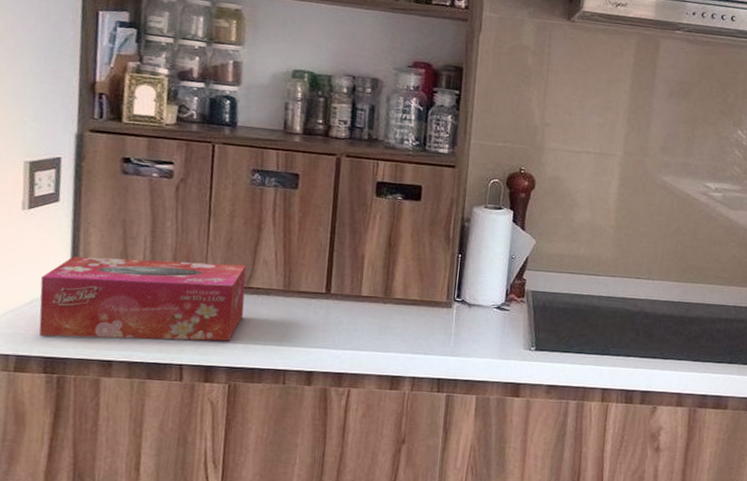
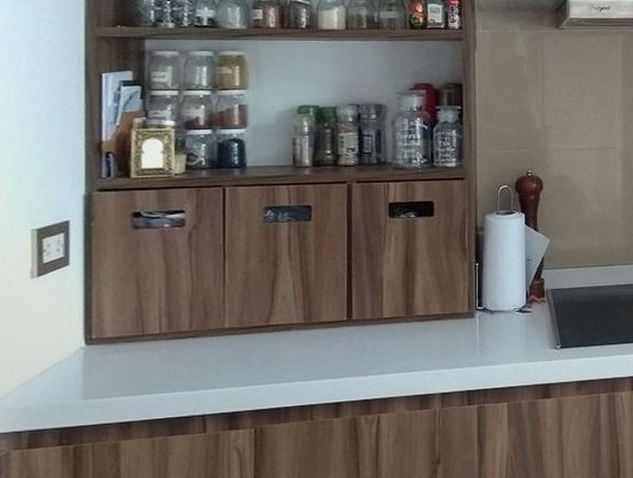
tissue box: present [39,256,247,341] -> none [52,304,266,406]

